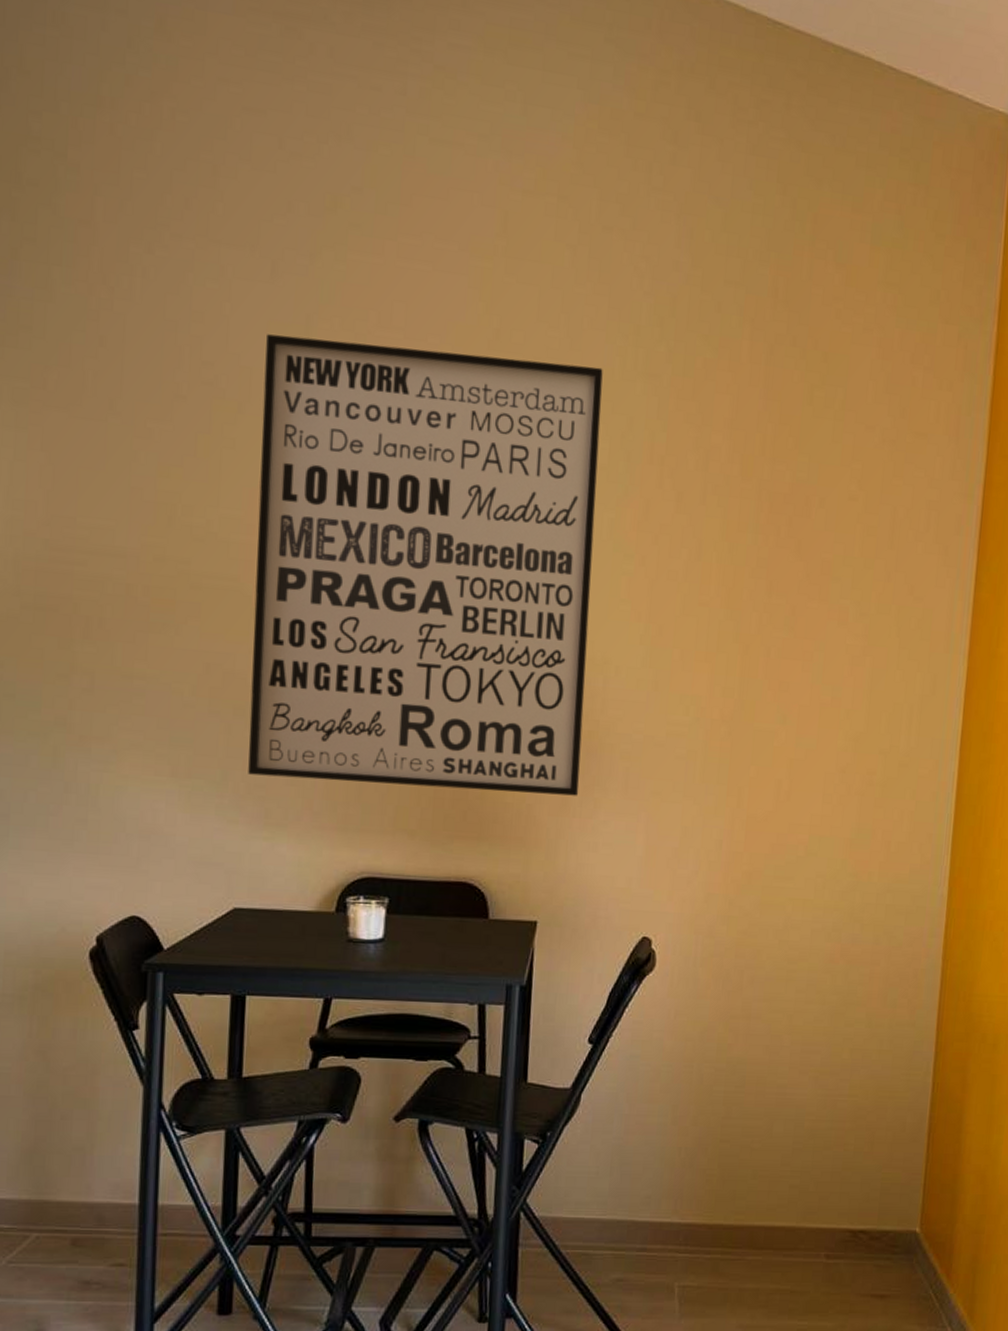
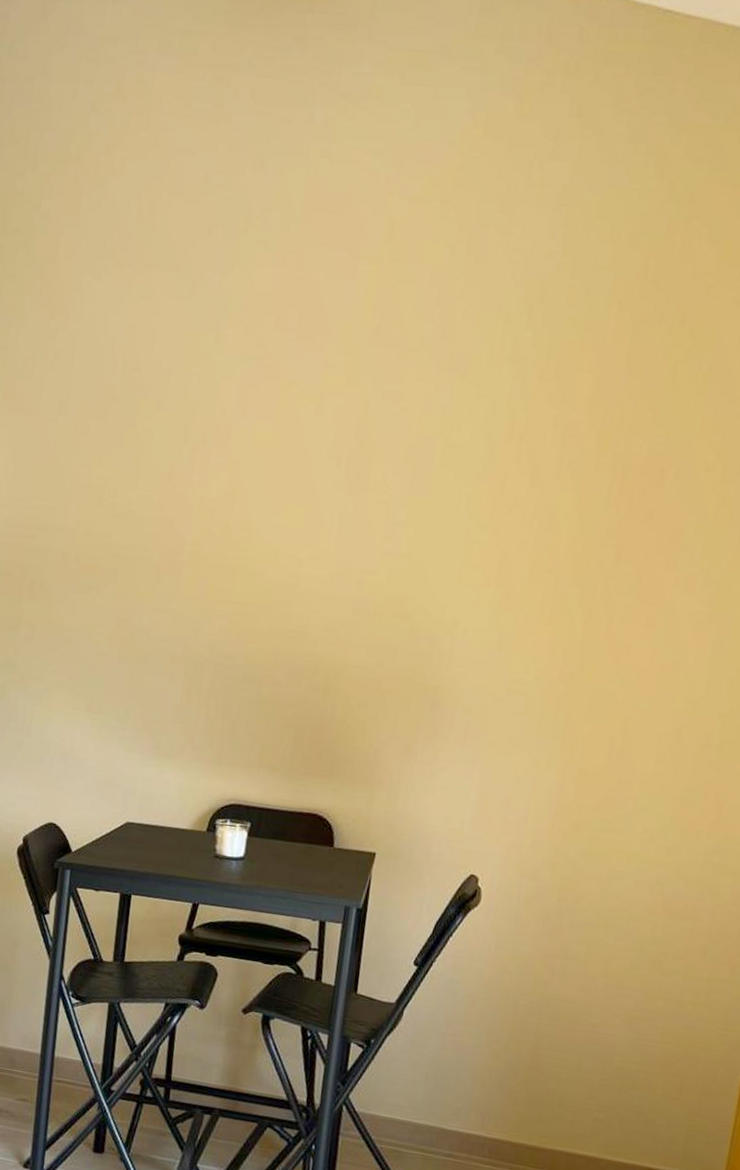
wall art: present [248,334,603,796] -> none [145,342,472,744]

